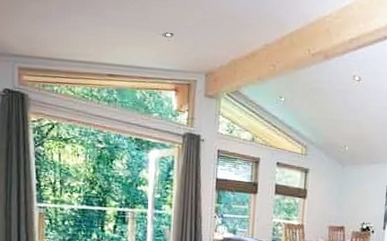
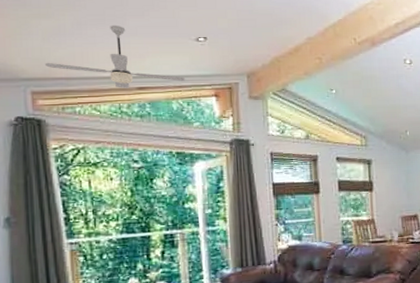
ceiling fan: none [31,12,151,74] -> present [44,24,186,88]

